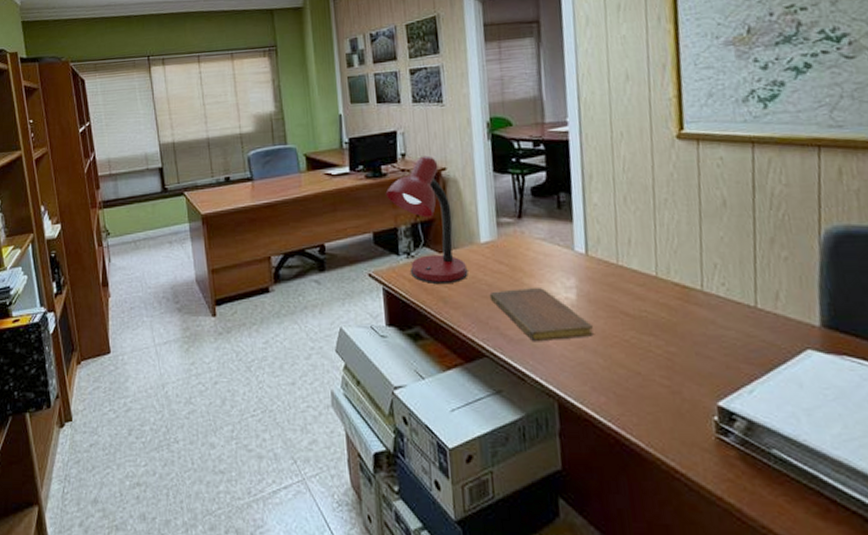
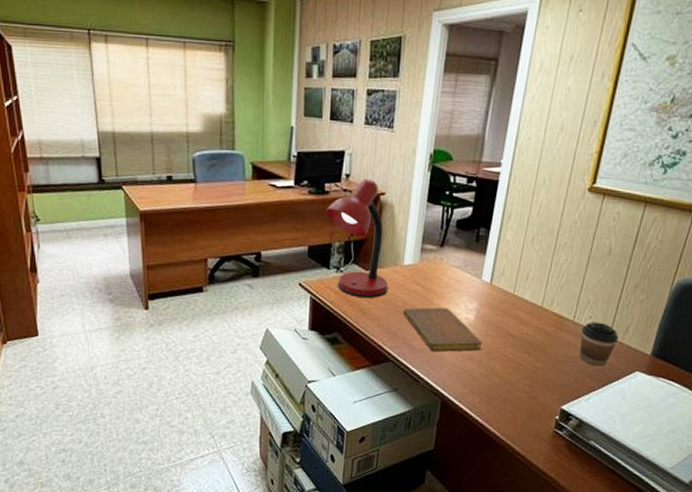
coffee cup: none [715,289,770,346] -> present [579,322,619,367]

